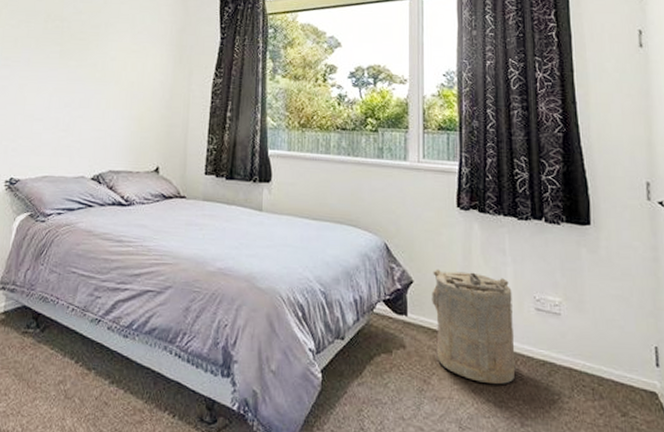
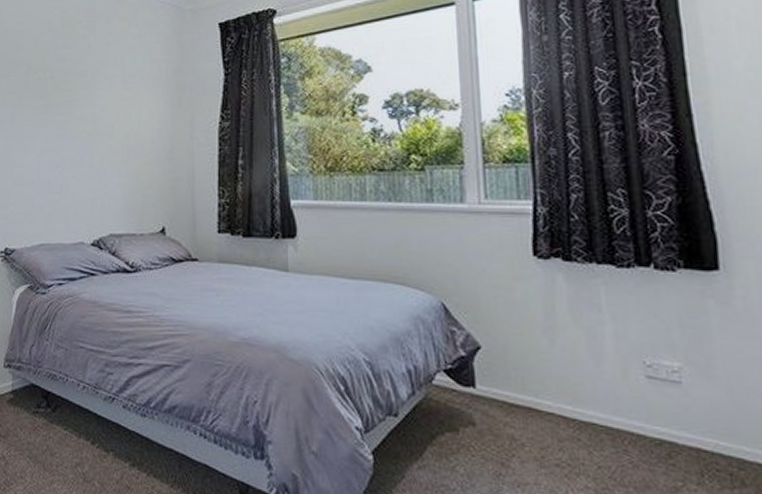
laundry hamper: present [432,269,515,385] -> none [505,331,621,469]

